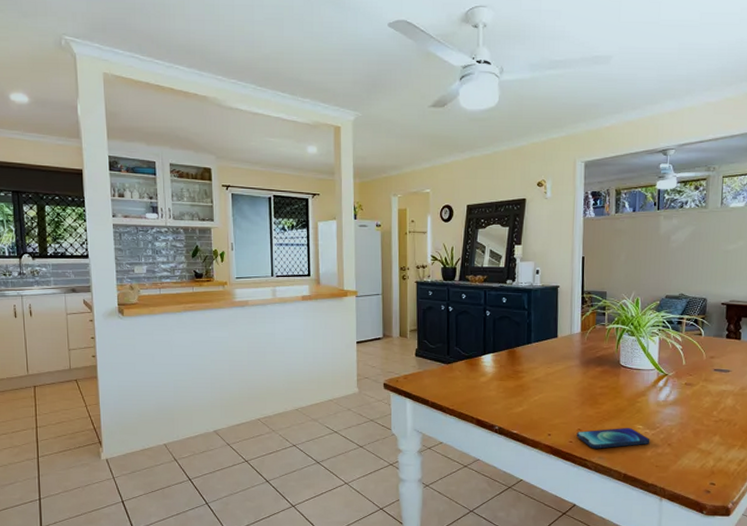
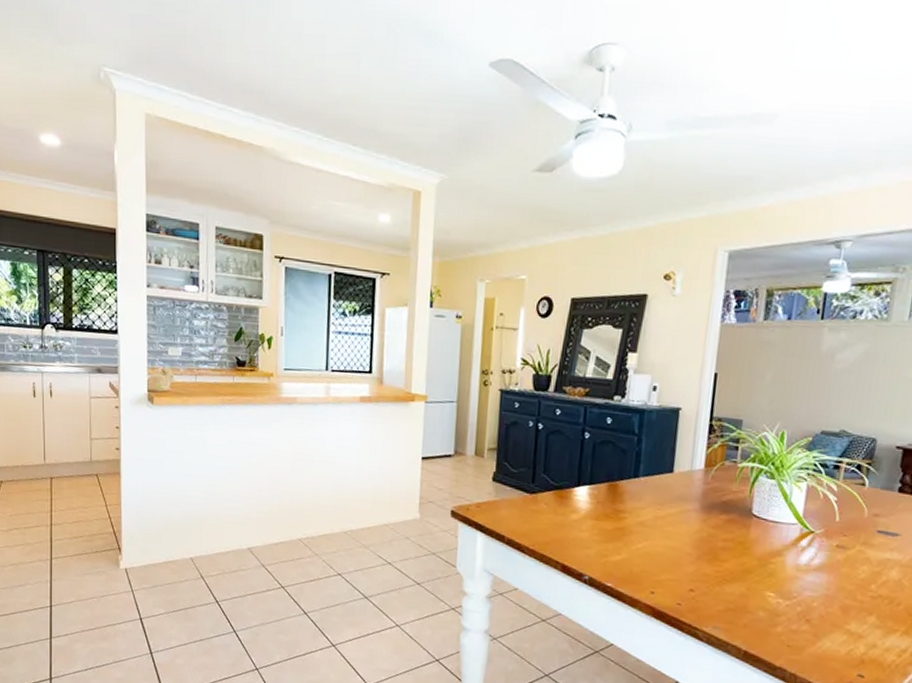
smartphone: present [576,428,650,449] -> none [687,592,783,618]

